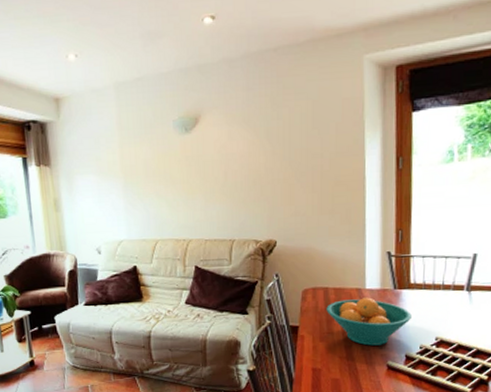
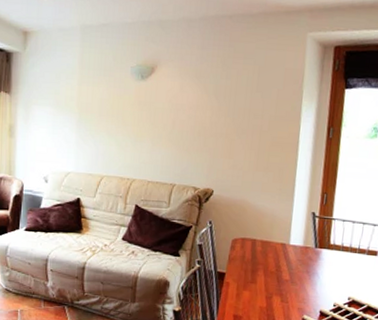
fruit bowl: present [326,297,411,346] -> none [252,252,329,299]

